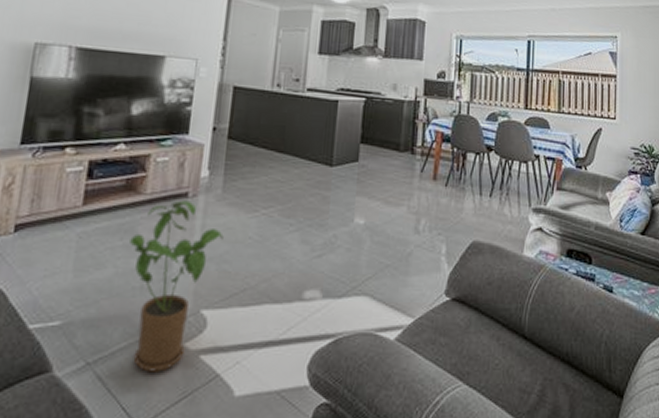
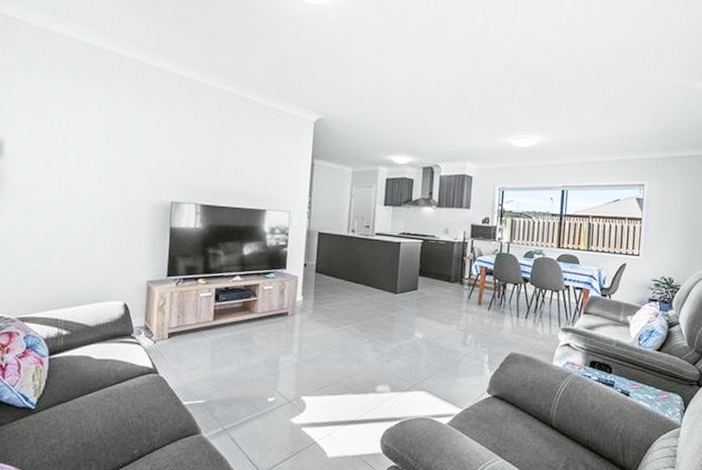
house plant: present [130,200,224,372] -> none [248,318,315,438]

